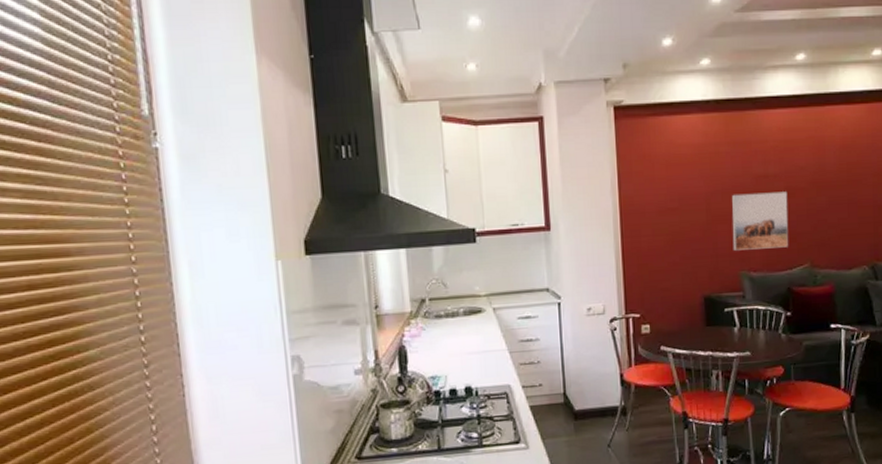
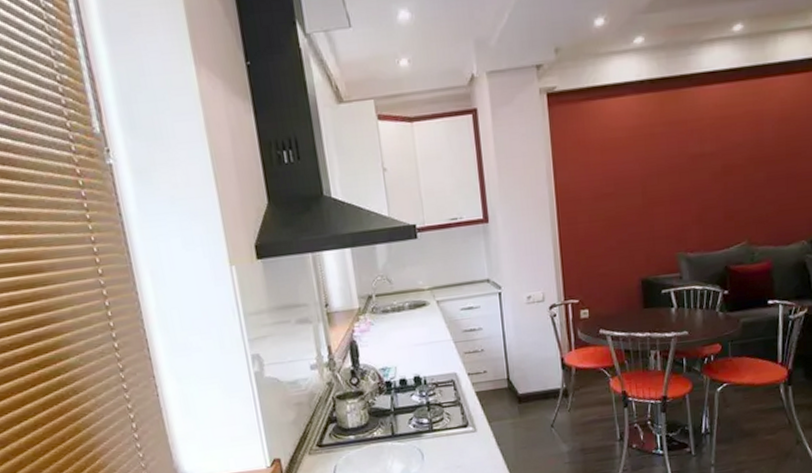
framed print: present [732,191,789,251] -> none [668,169,726,232]

